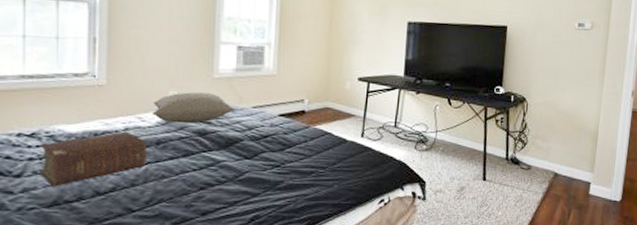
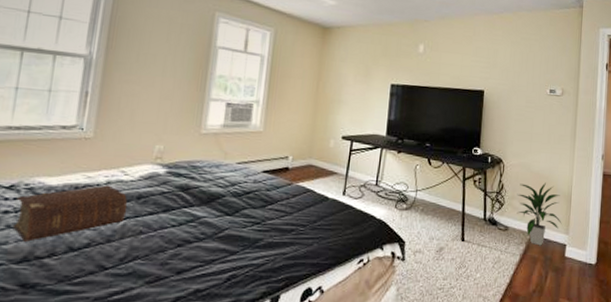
pillow: present [152,92,236,124] -> none [136,147,220,179]
indoor plant: none [540,121,587,184] -> present [517,182,562,246]

